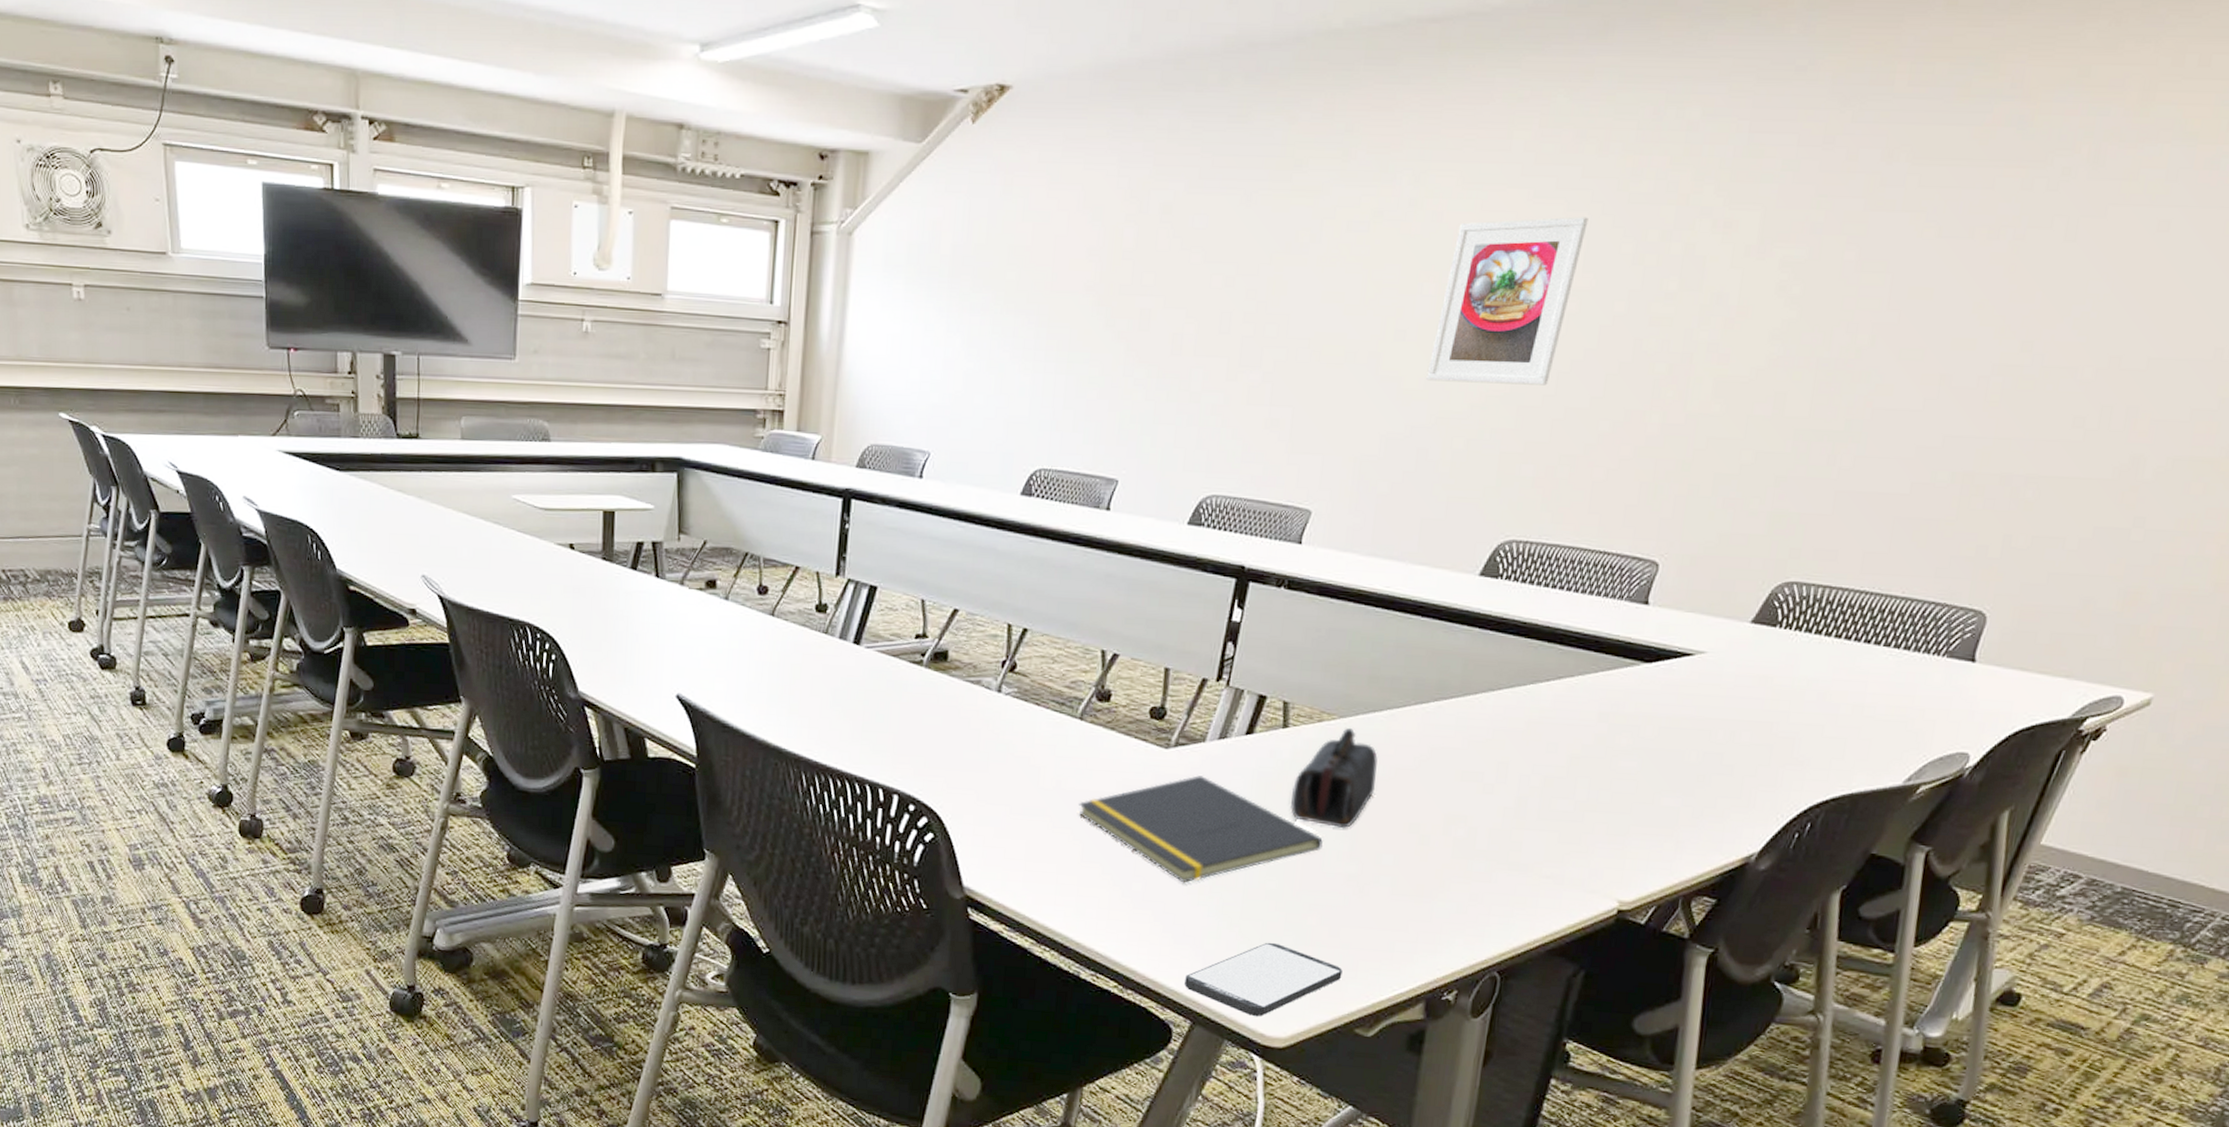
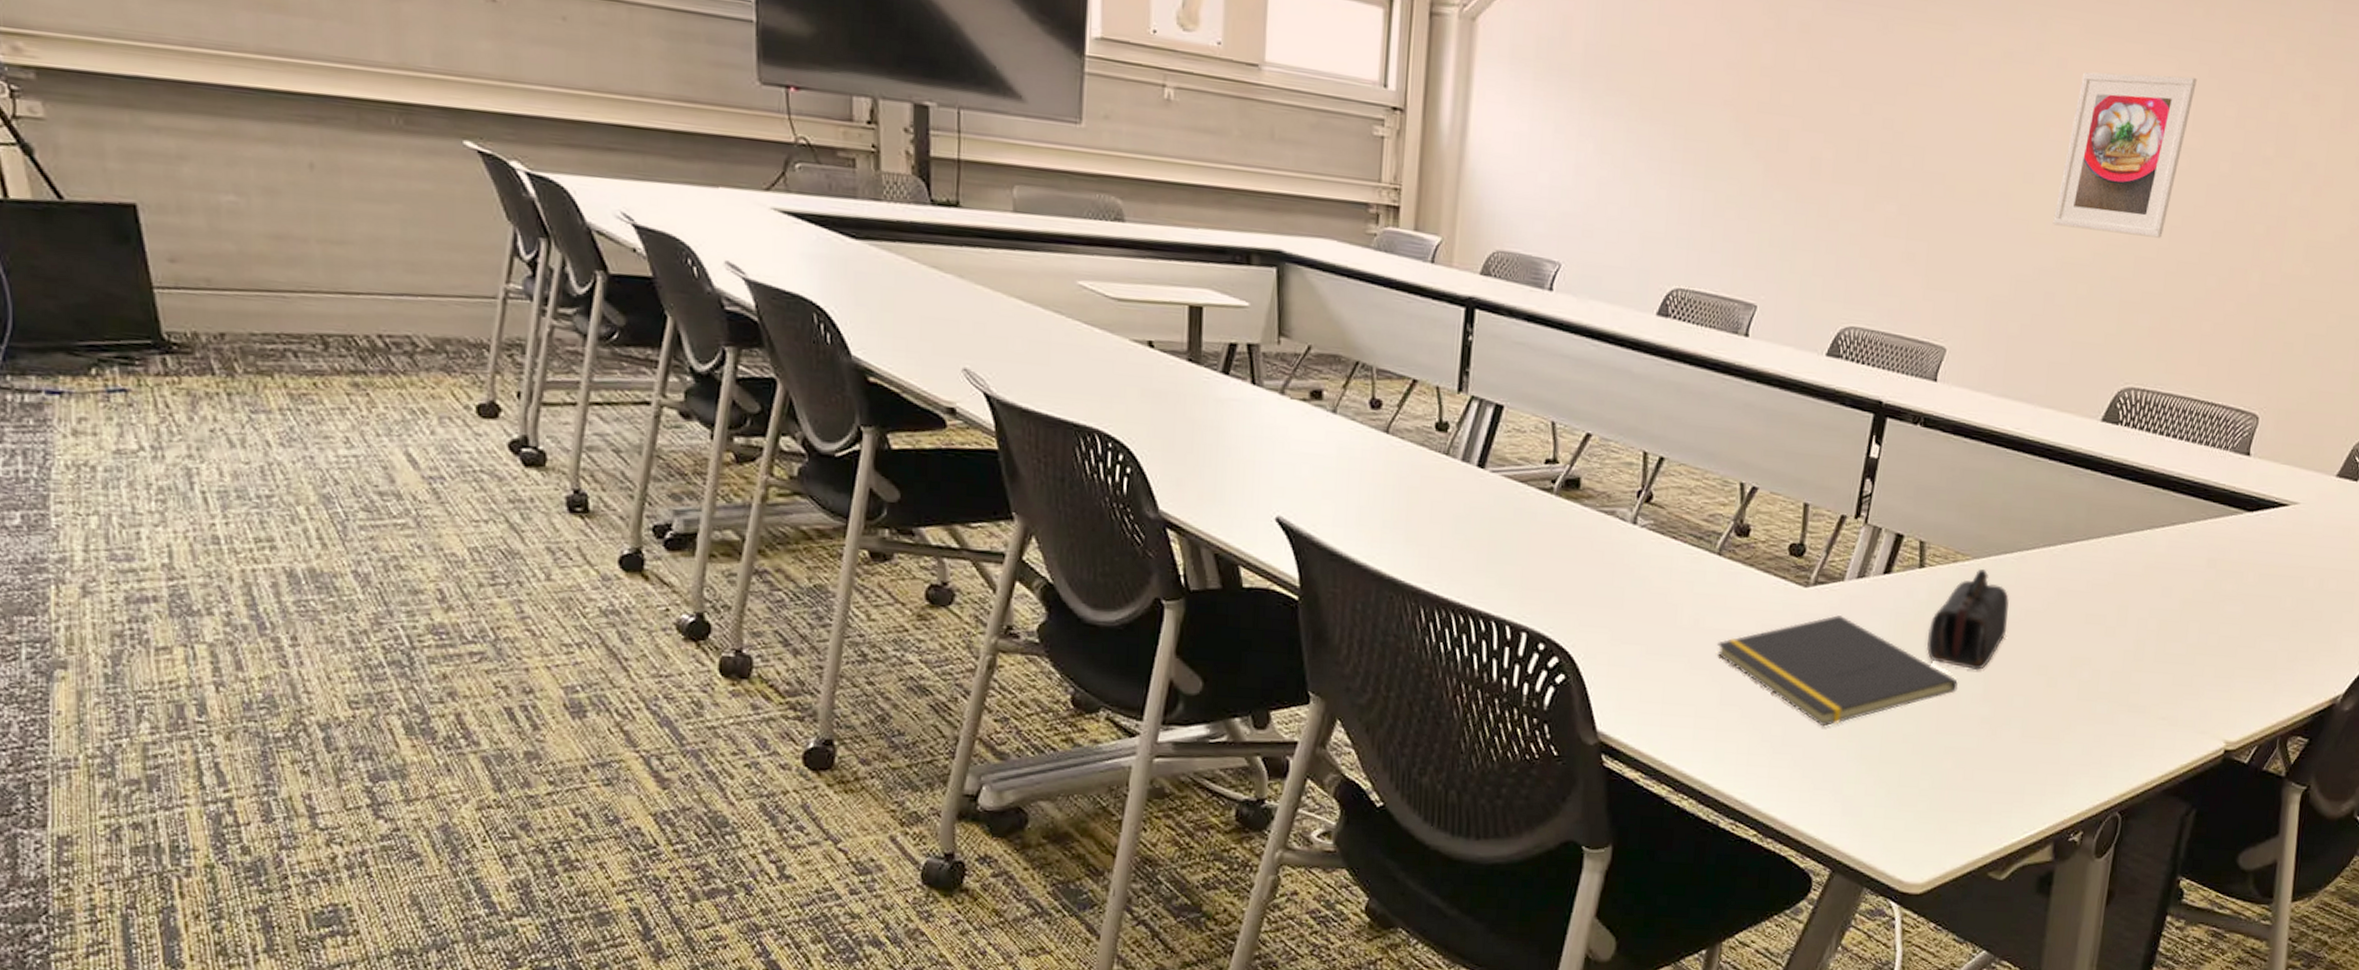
smartphone: present [1184,942,1343,1017] -> none [1824,786,1977,863]

